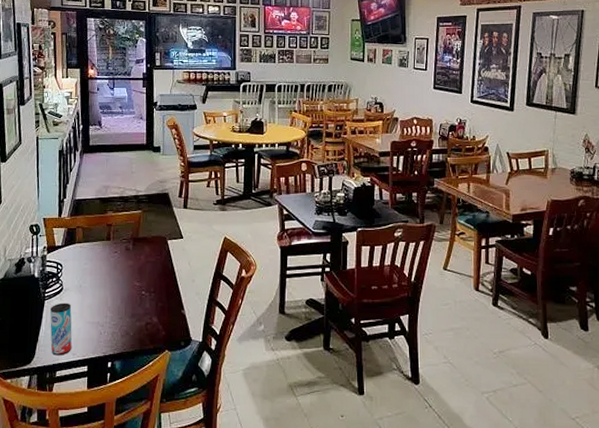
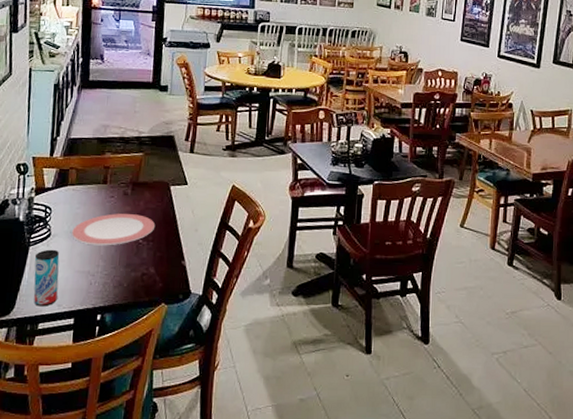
plate: none [82,268,156,298] -> present [72,213,156,246]

